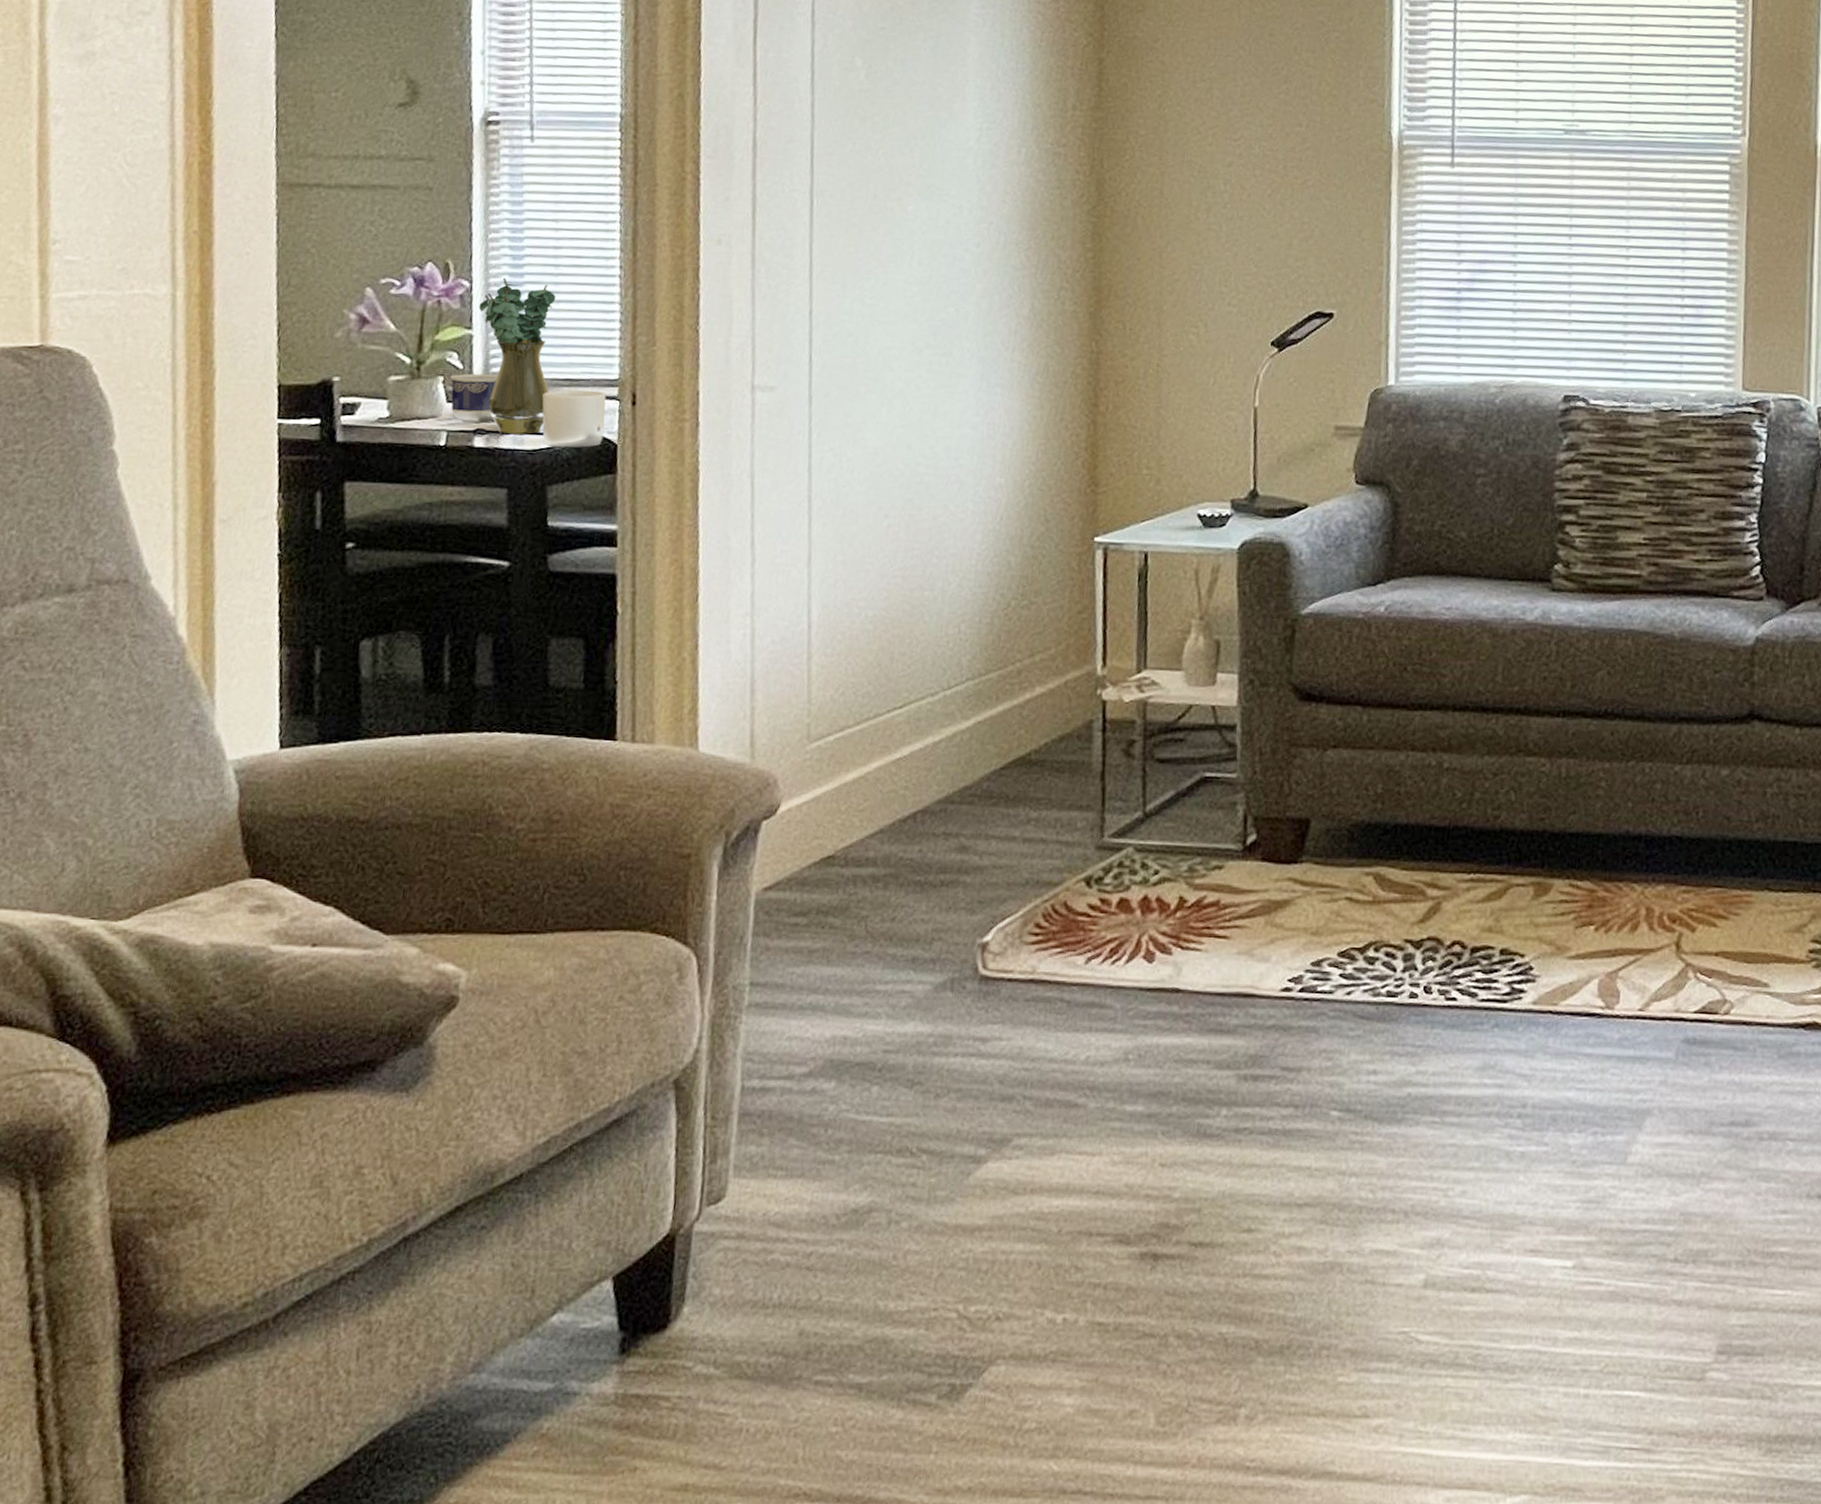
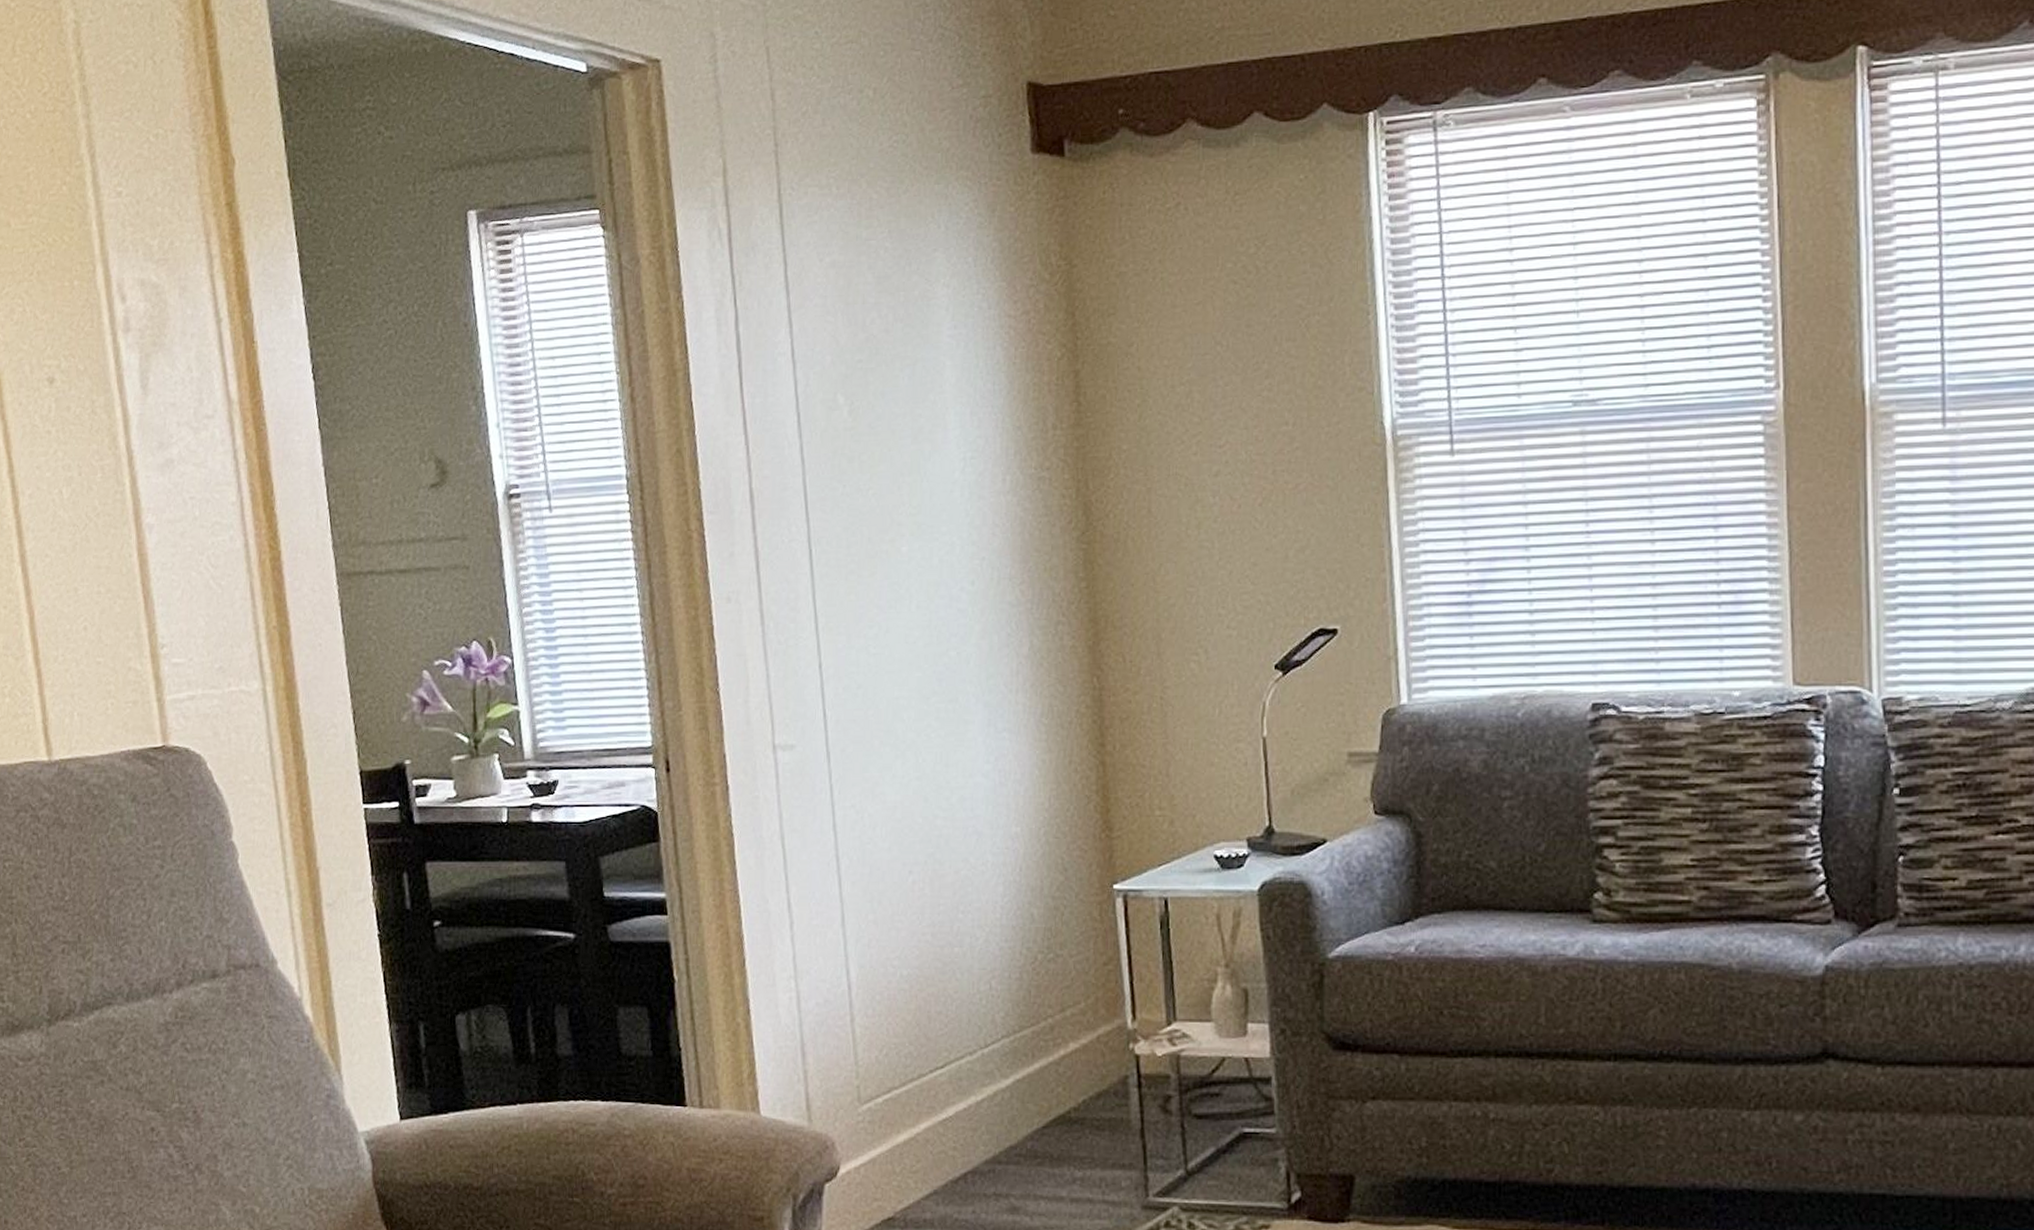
cup: present [451,373,498,424] -> none [505,749,546,799]
vase: present [478,277,556,435] -> none [521,651,591,808]
mug: present [542,390,607,449] -> none [586,759,644,819]

